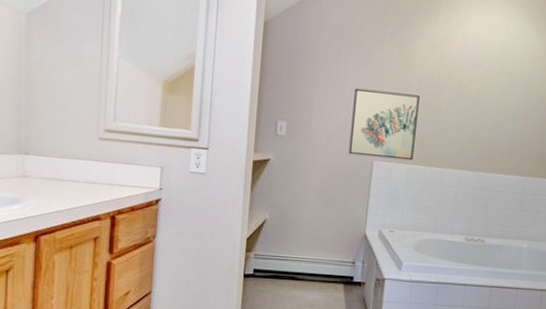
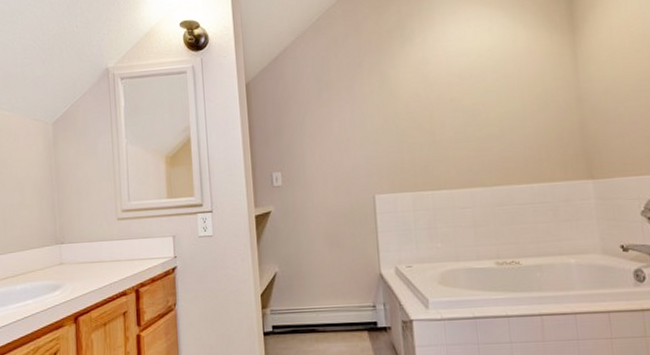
wall art: present [348,88,420,161] -> none [342,120,417,193]

